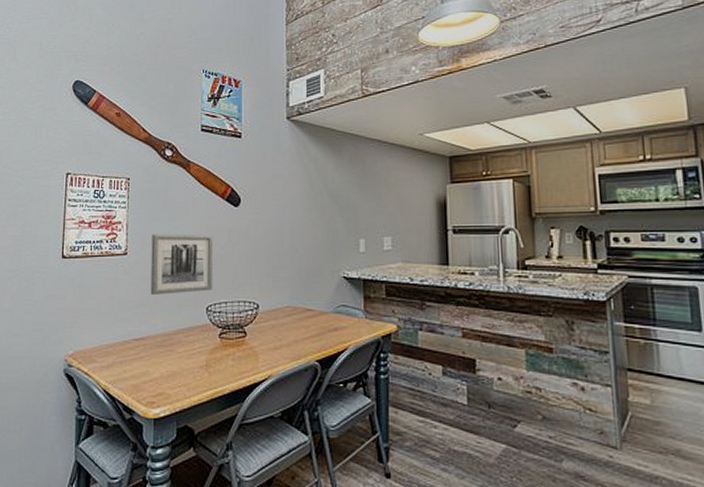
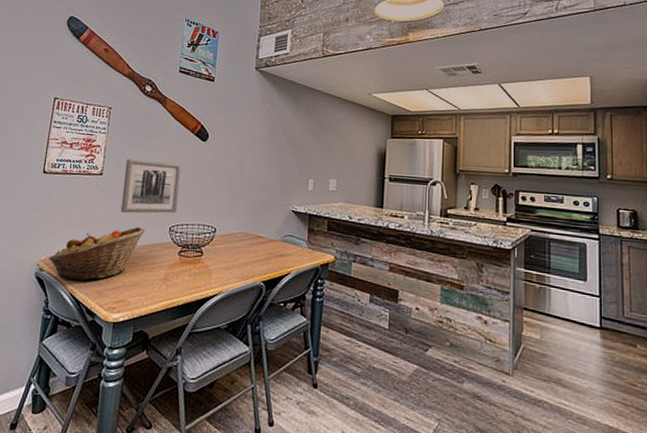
fruit basket: none [76,309,180,374] -> present [48,226,145,281]

